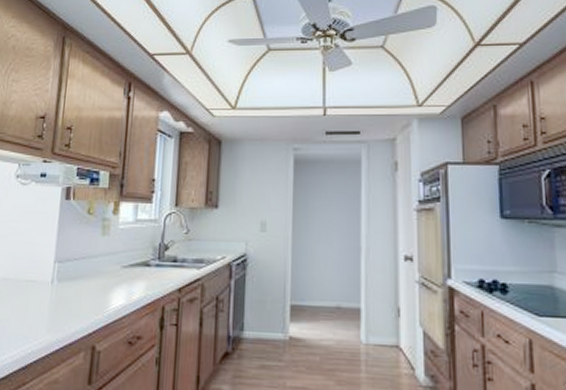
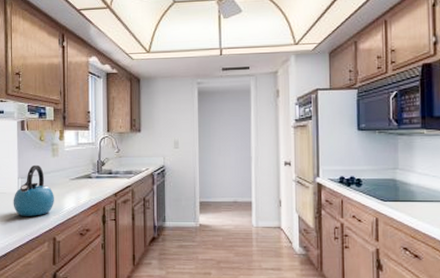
kettle: none [43,245,99,315] -> present [13,164,54,216]

